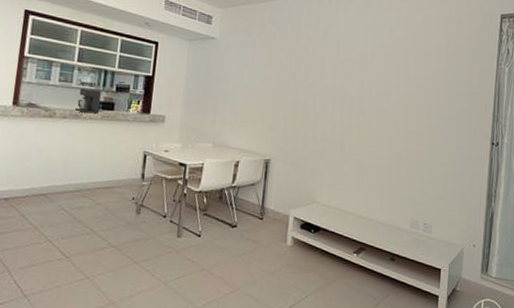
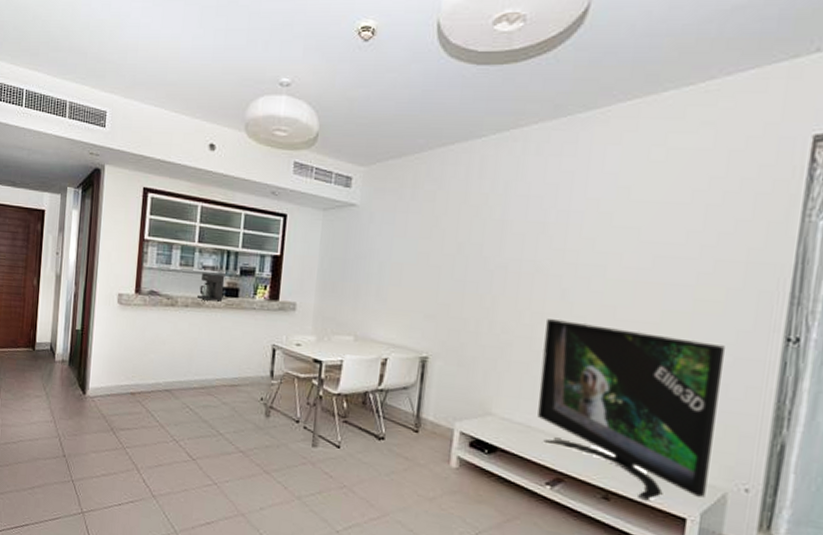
television: none [347,130,459,259] -> present [537,319,725,501]

